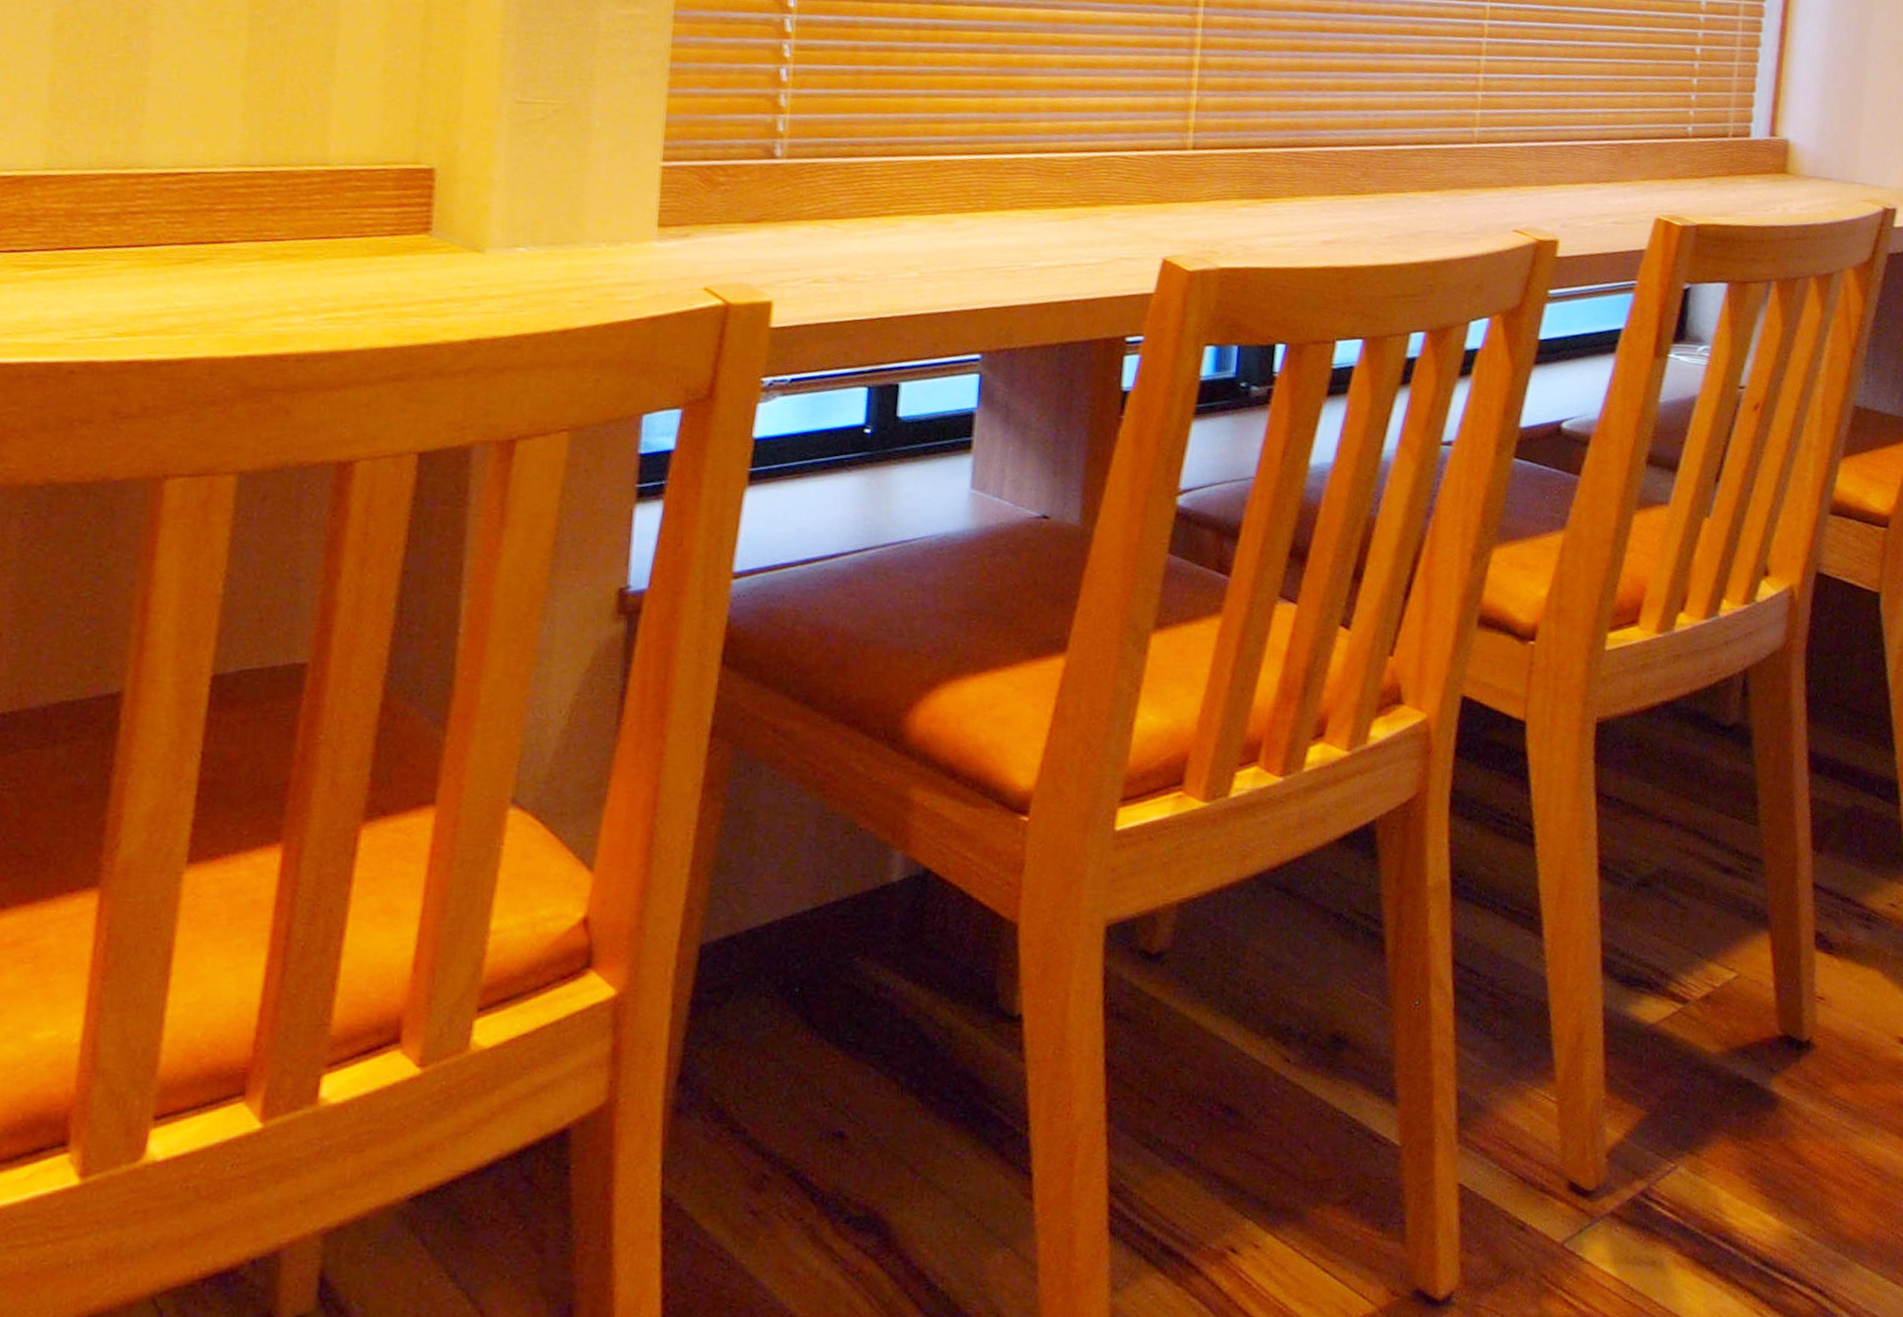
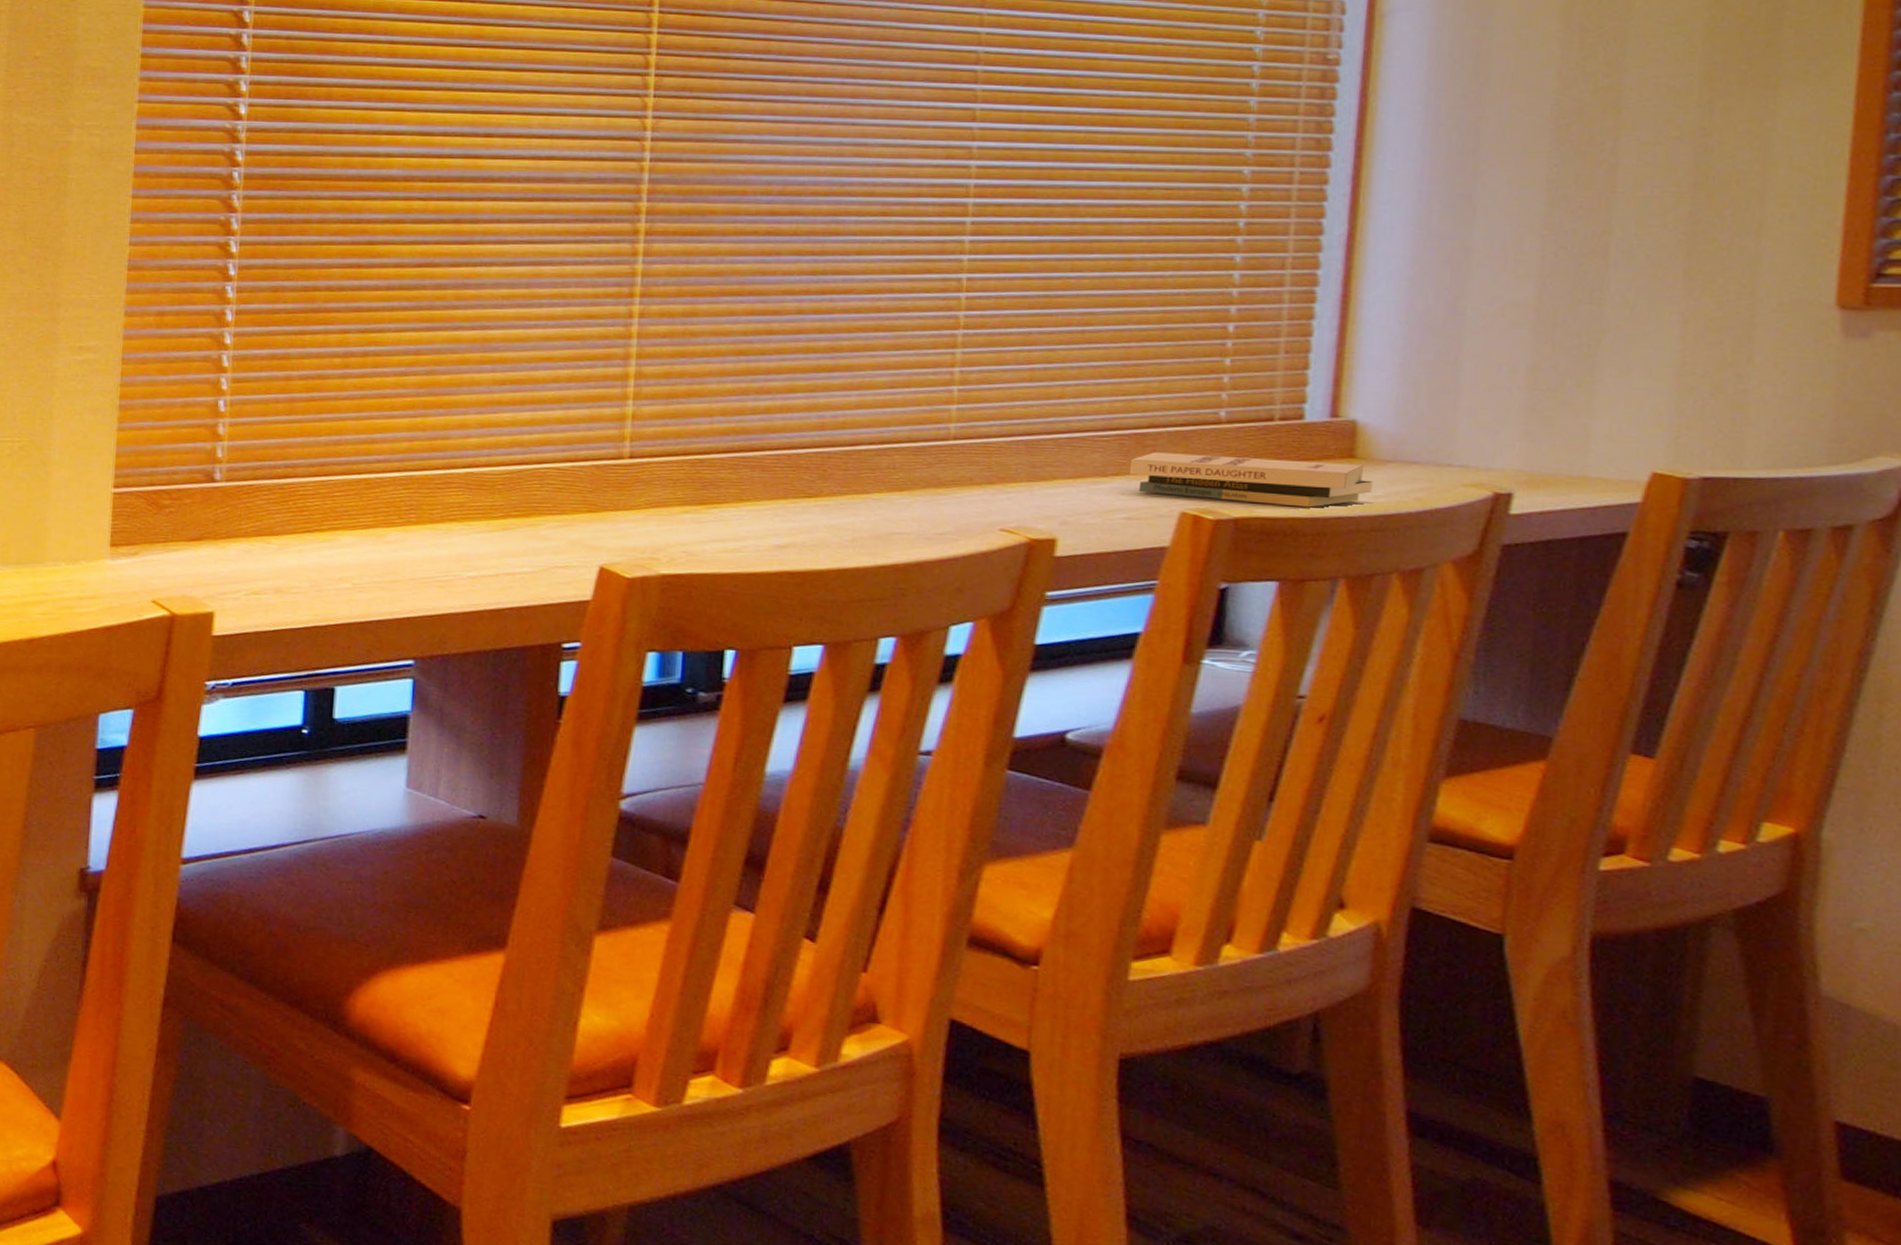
books: none [1617,162,1799,217] -> present [1129,452,1373,508]

